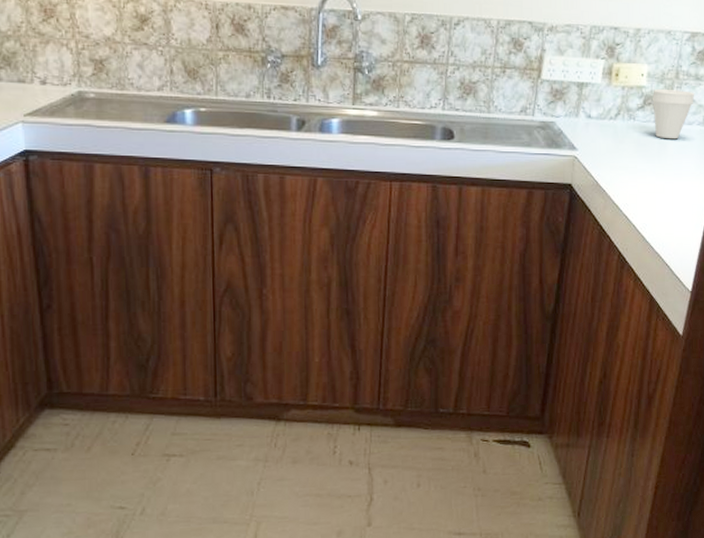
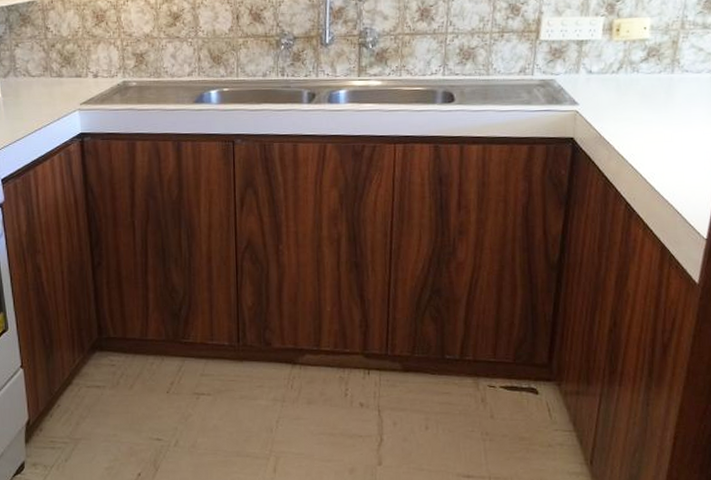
cup: present [652,89,695,140] -> none [656,40,703,89]

